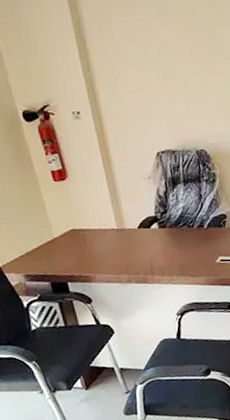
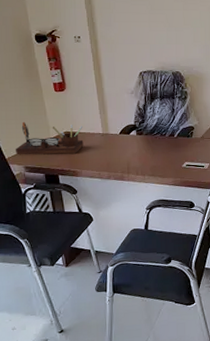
desk organizer: none [10,220,96,262] -> present [15,121,84,155]

